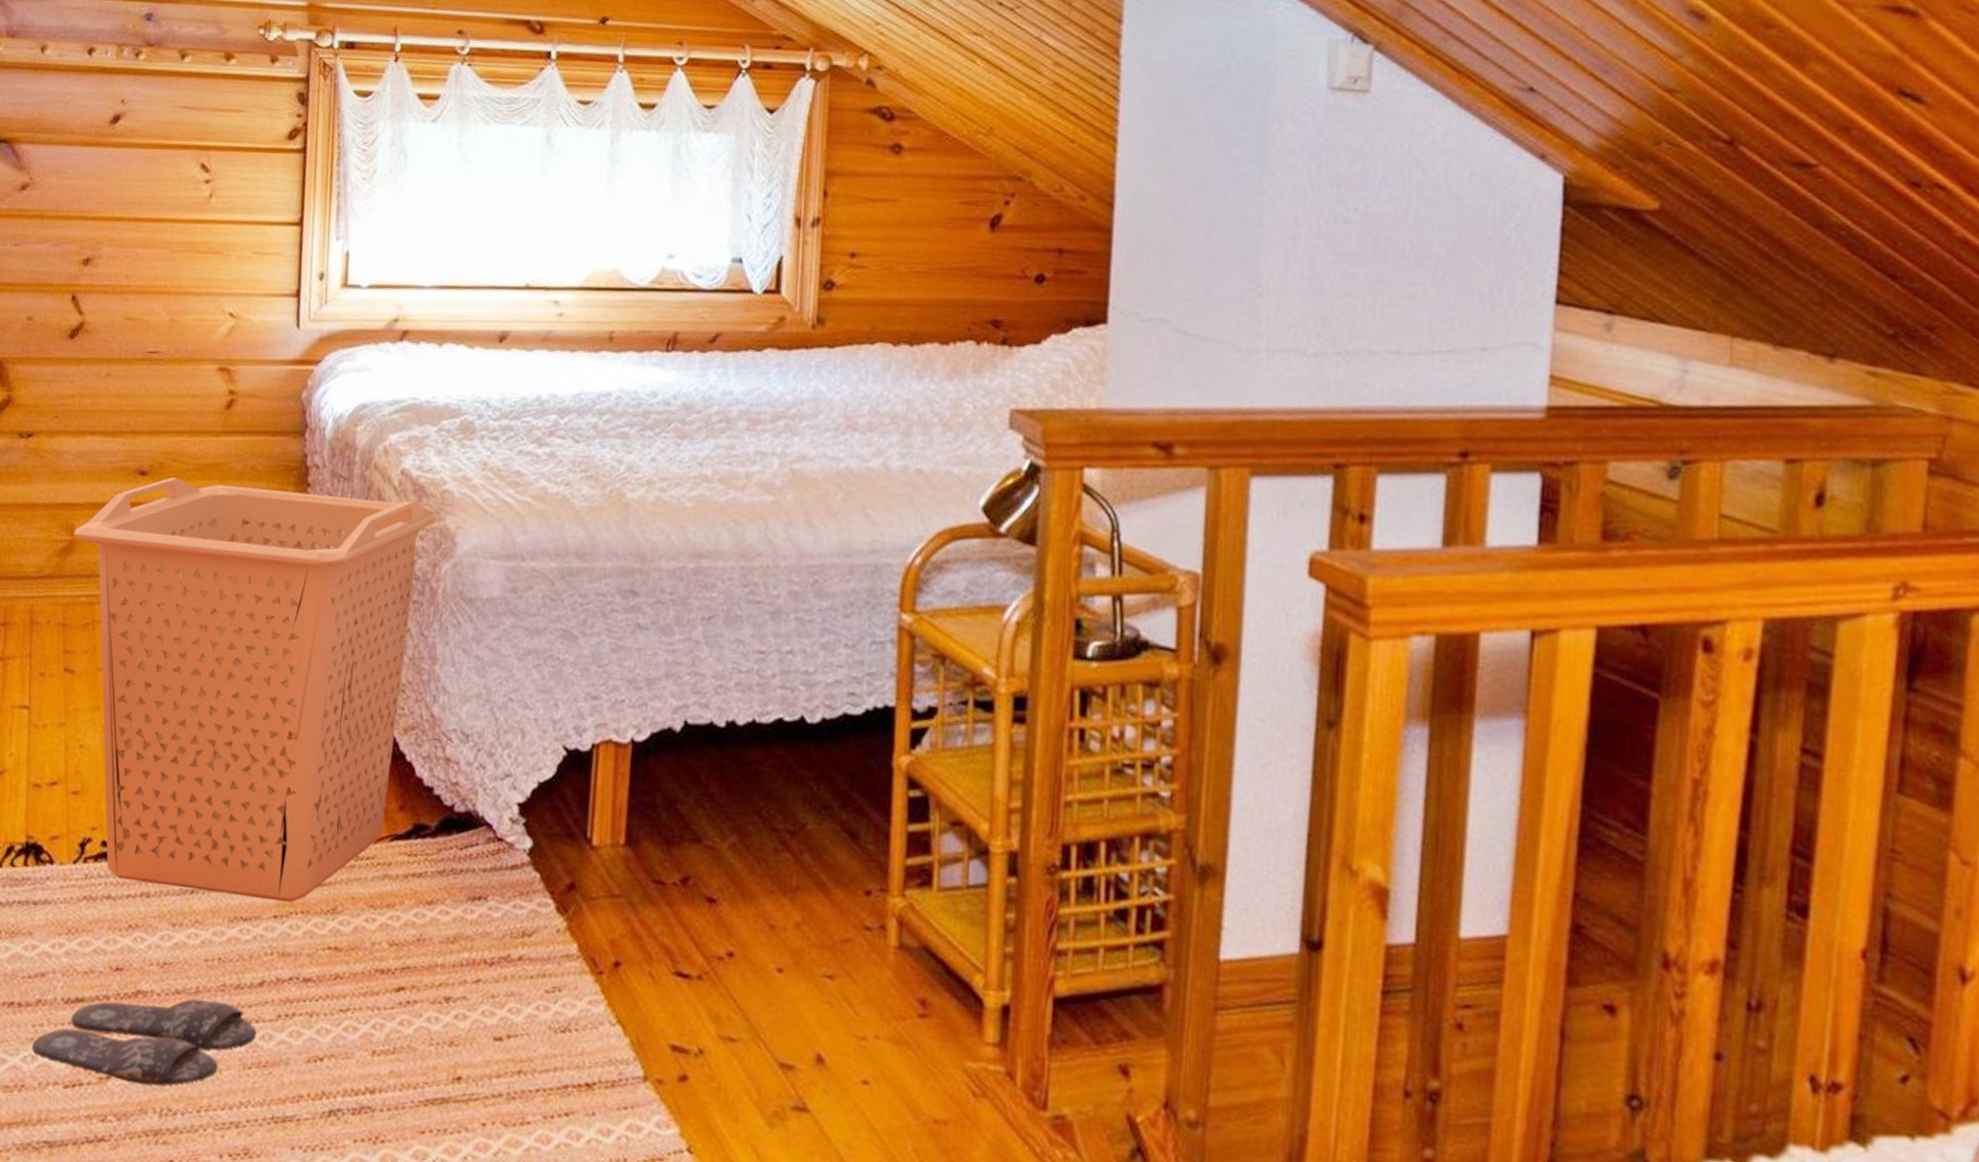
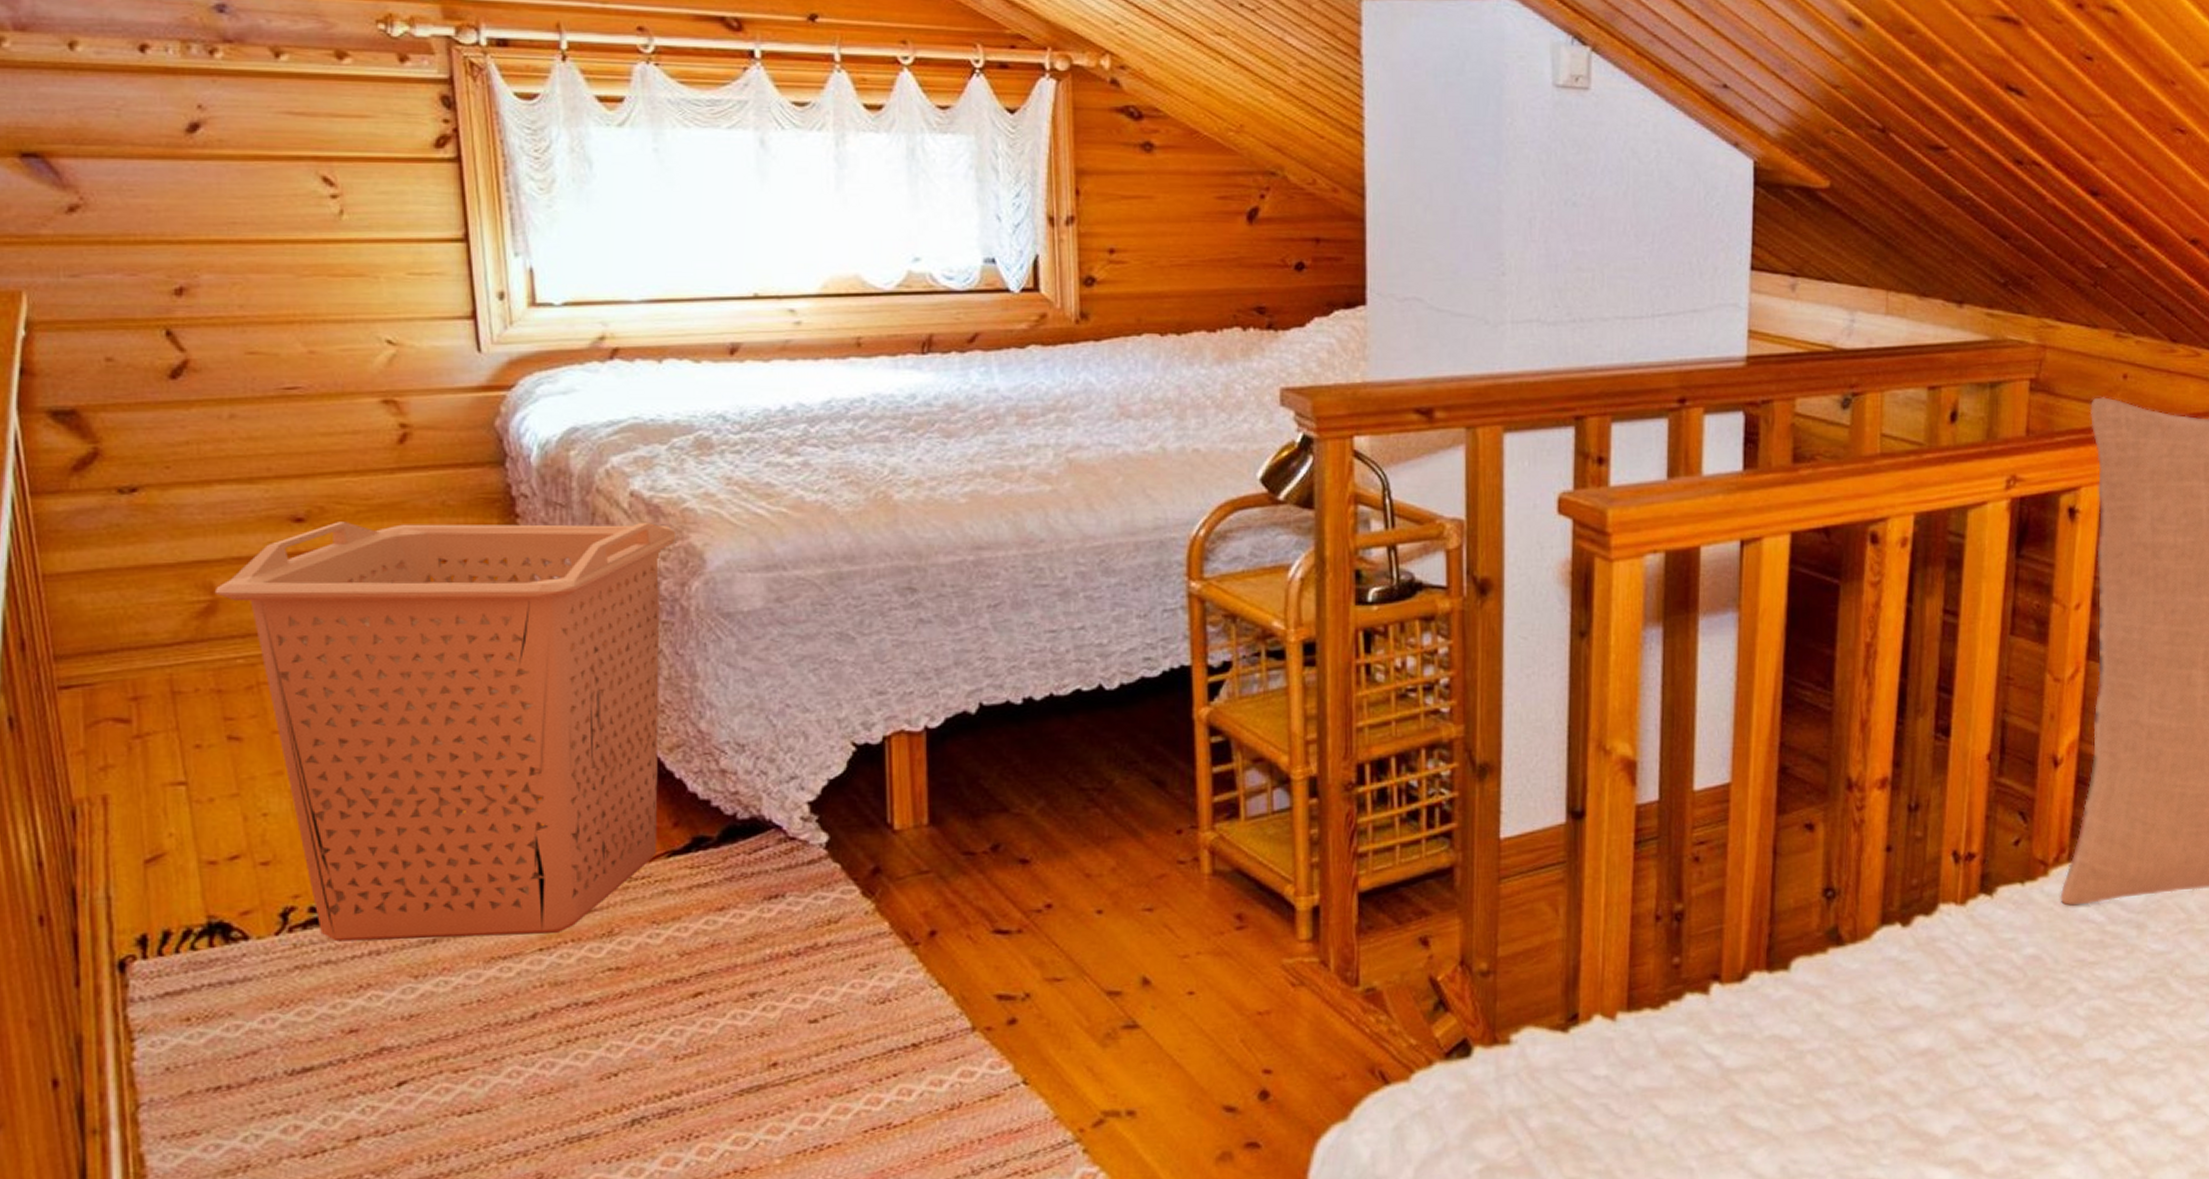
slippers: present [31,998,257,1086] -> none [252,1041,535,1138]

